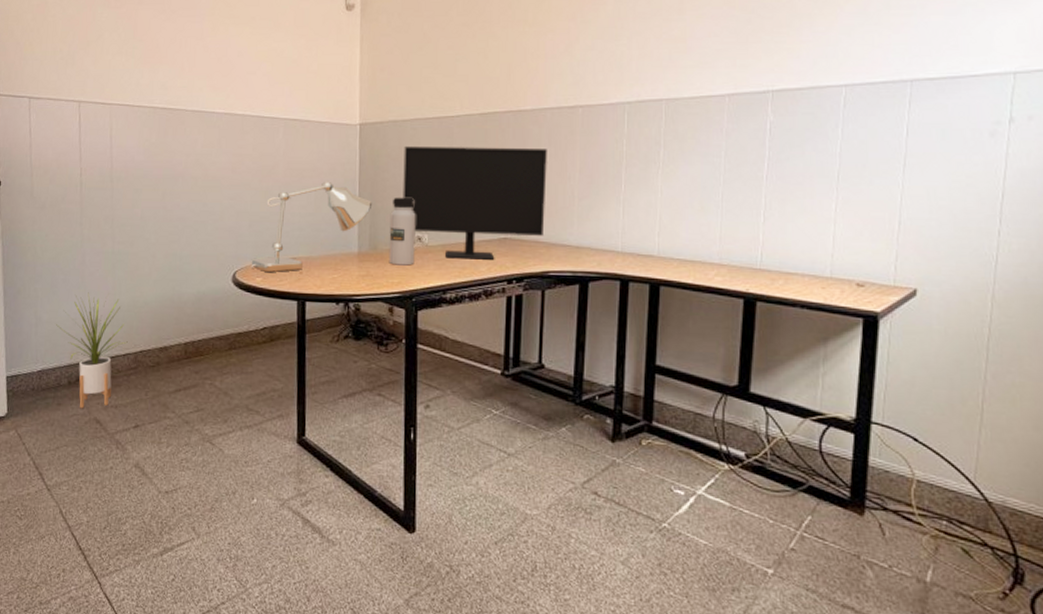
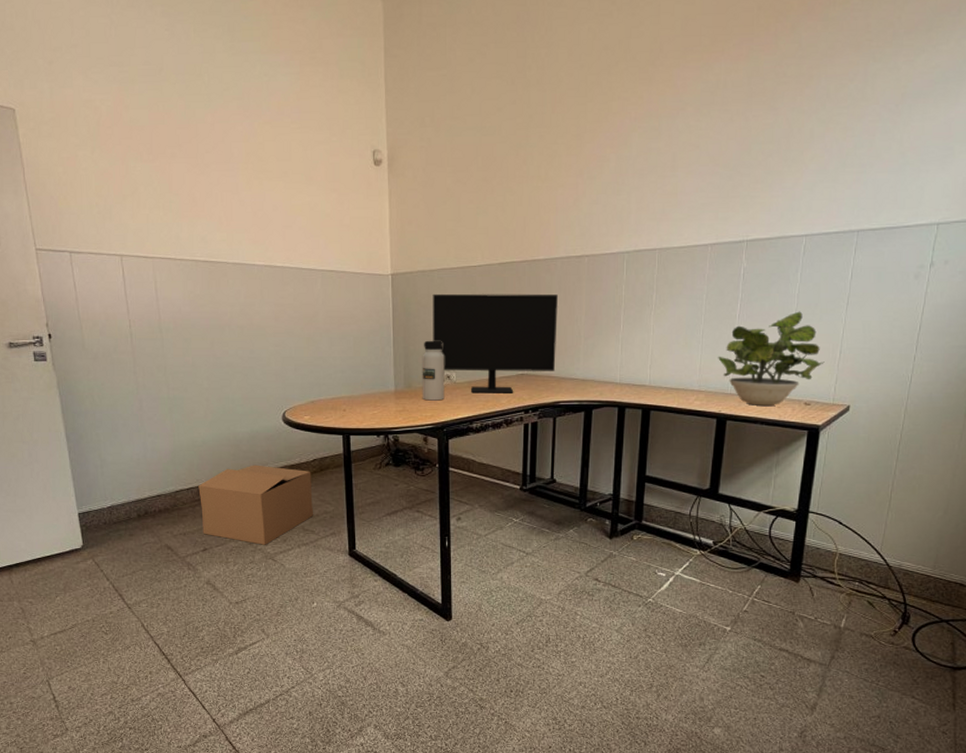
house plant: present [56,292,128,409] -> none [121,435,190,538]
cardboard box: none [135,330,260,425] -> present [198,465,314,545]
desk lamp: present [251,181,373,272] -> none [298,327,406,410]
potted plant: none [742,173,880,286] -> present [718,311,825,405]

